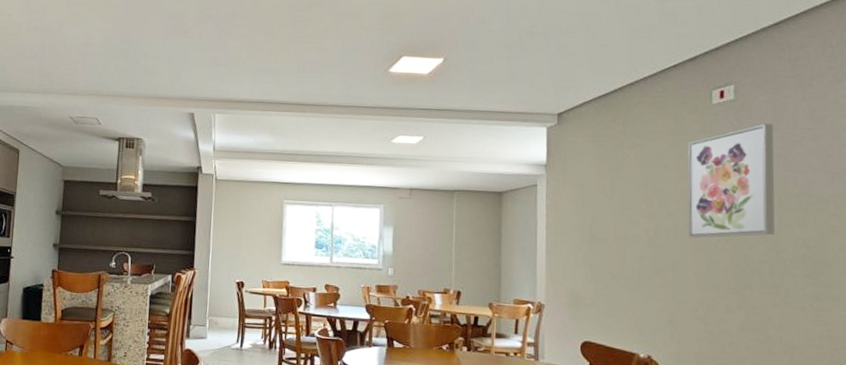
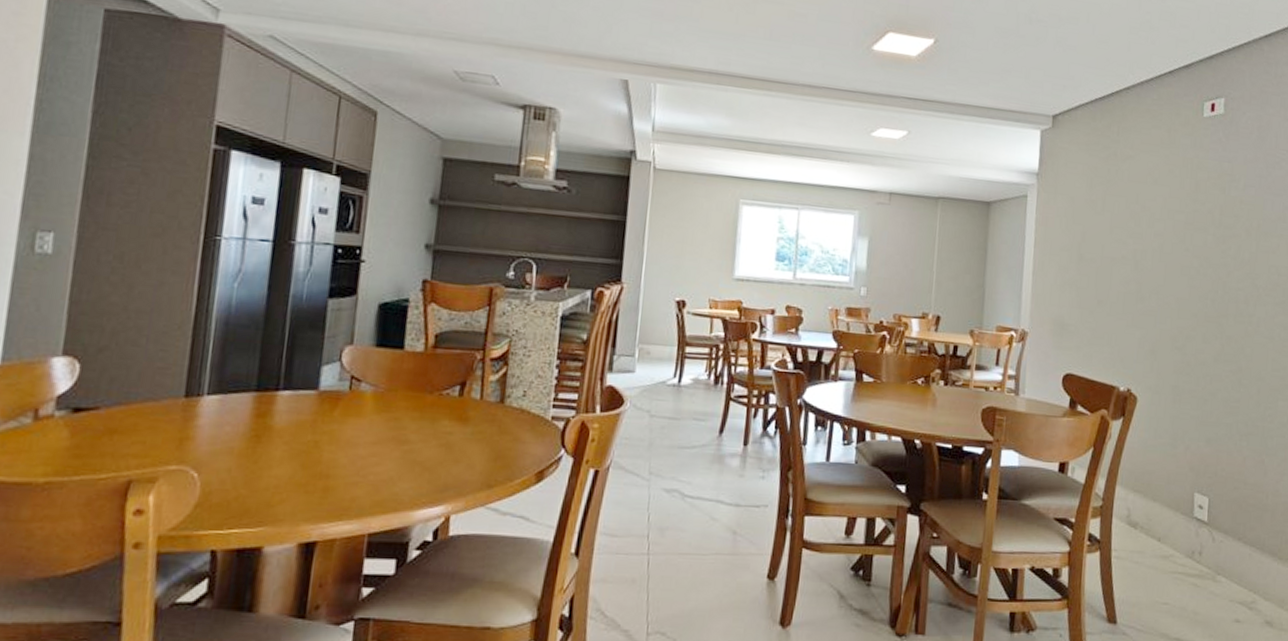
wall art: present [687,123,776,239] -> none [1173,142,1258,262]

